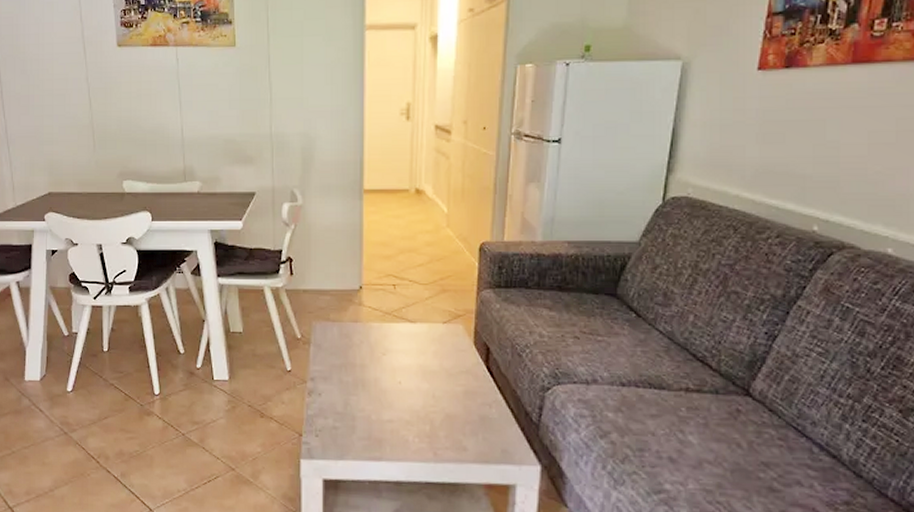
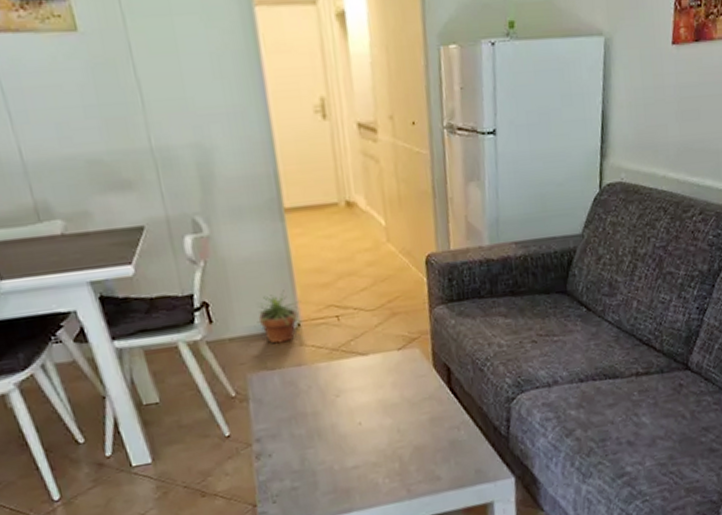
potted plant: none [327,256,366,300] -> present [257,290,302,344]

